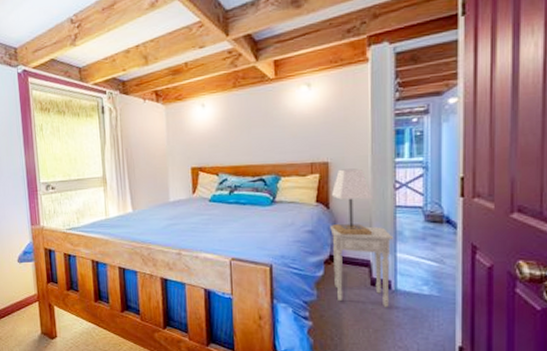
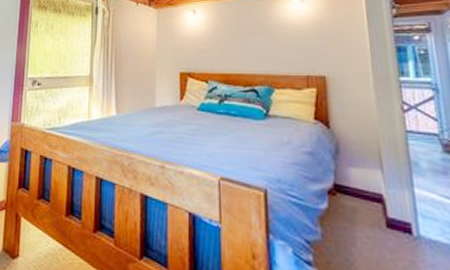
nightstand: present [330,225,394,308] -> none [332,147,412,260]
lamp: present [331,168,373,236] -> none [330,85,383,164]

